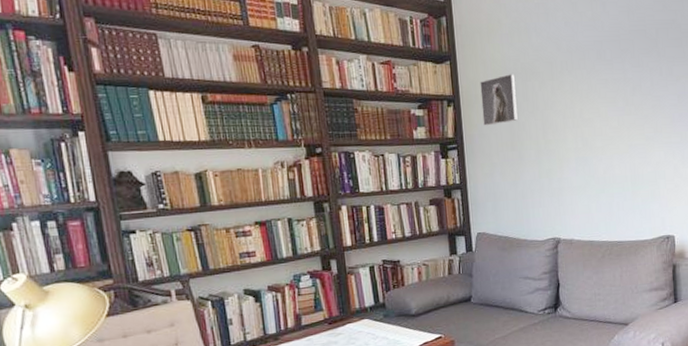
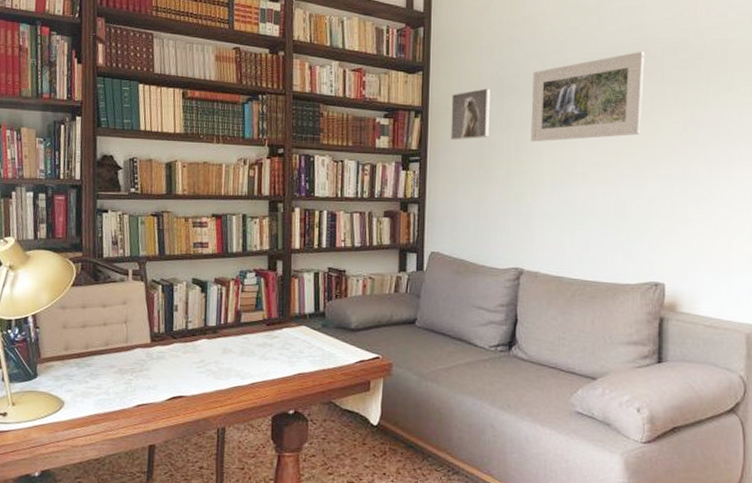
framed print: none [551,32,645,122] -> present [530,51,644,142]

